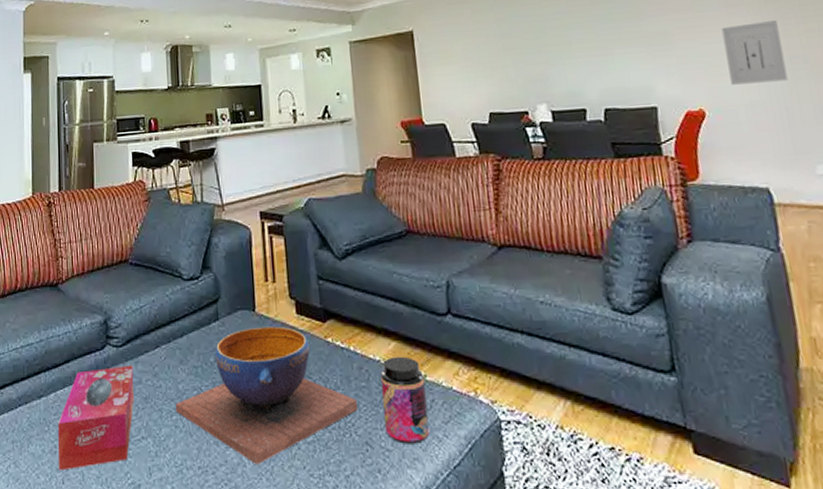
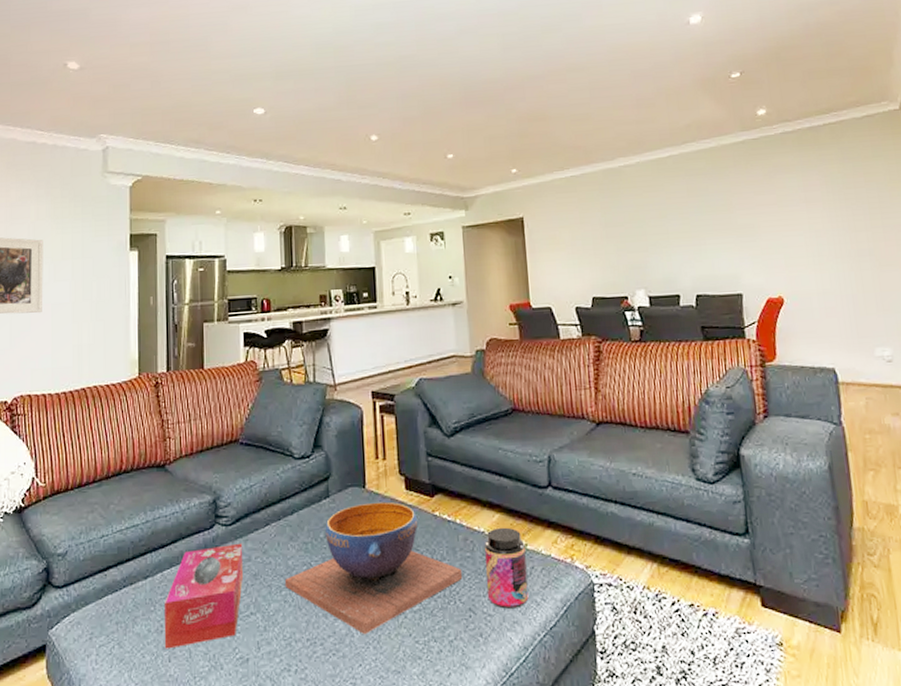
wall art: present [721,21,788,85] -> none [801,217,855,275]

